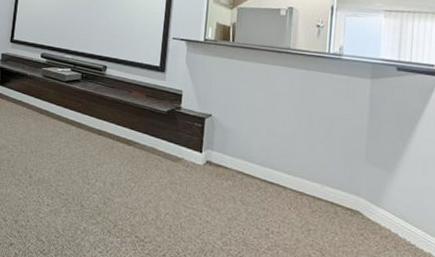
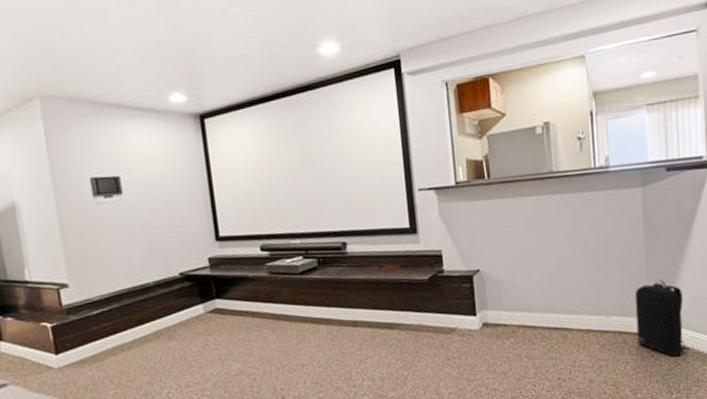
backpack: none [348,164,402,243] -> present [635,279,691,357]

